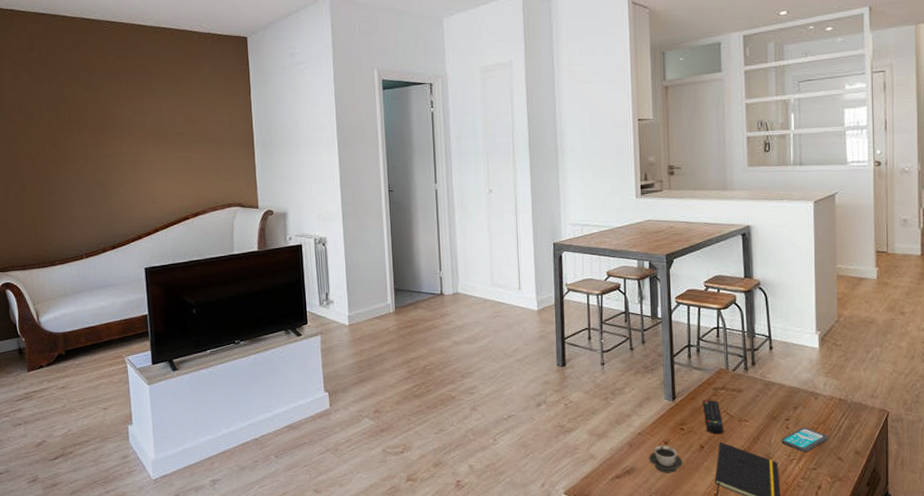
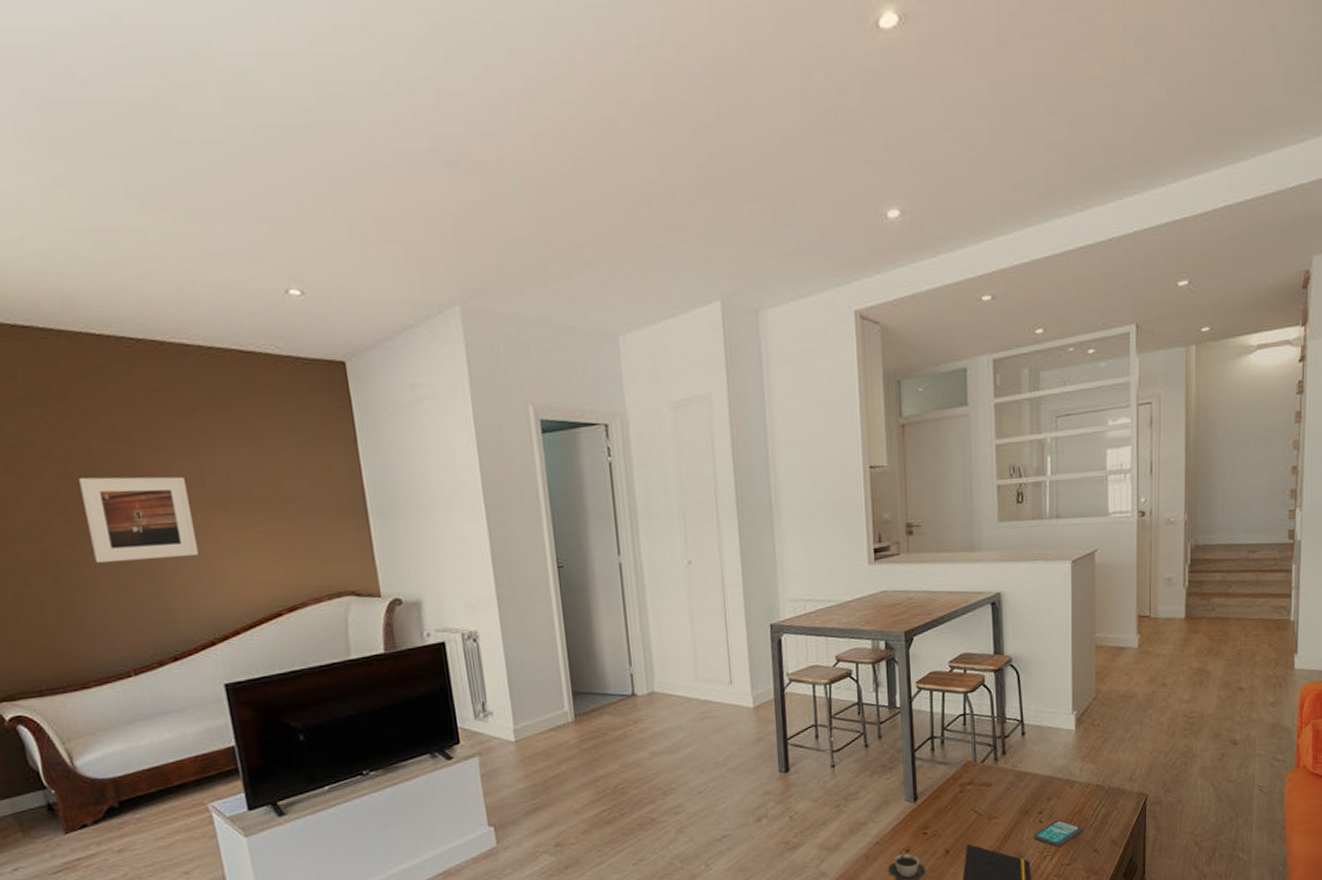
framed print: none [64,116,136,176] -> present [79,476,198,563]
remote control: present [703,400,724,435] -> none [948,797,972,836]

